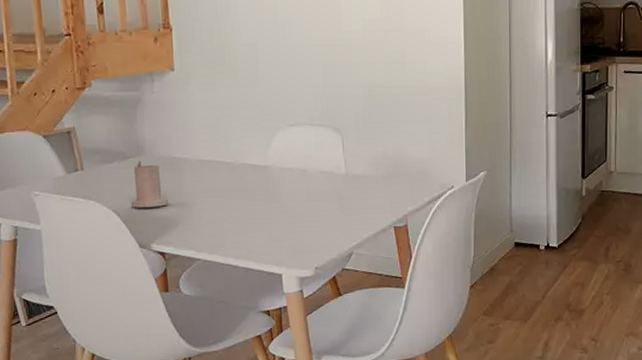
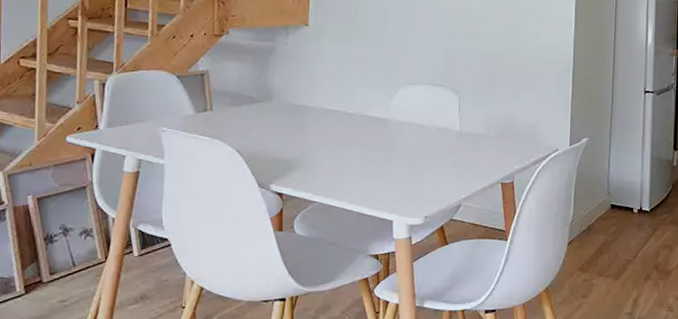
candle: present [131,161,168,208] -> none [255,106,291,150]

